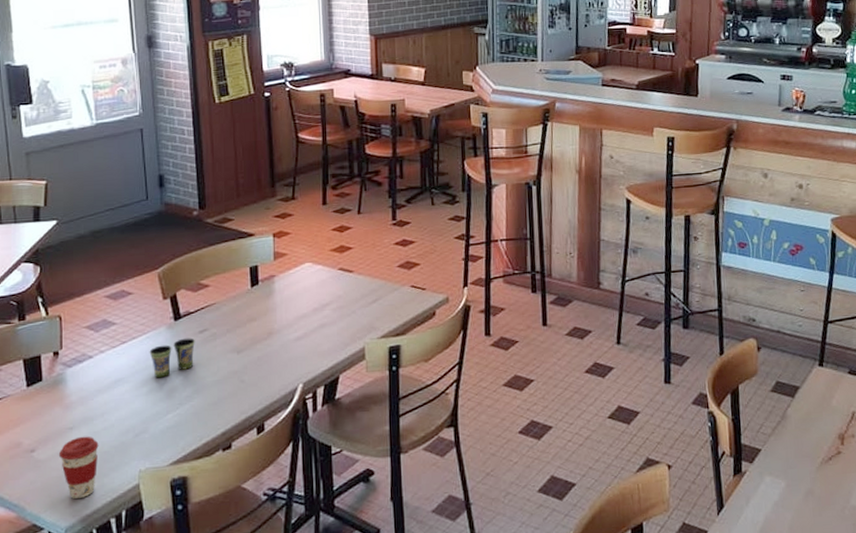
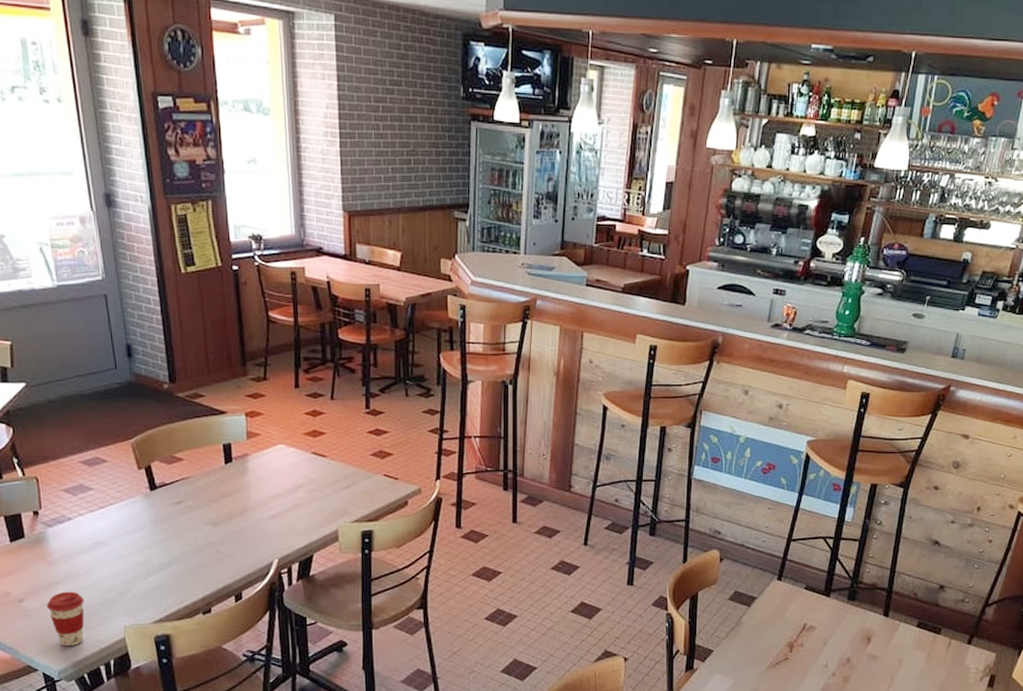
cup: present [149,338,195,378] -> none [127,508,172,544]

